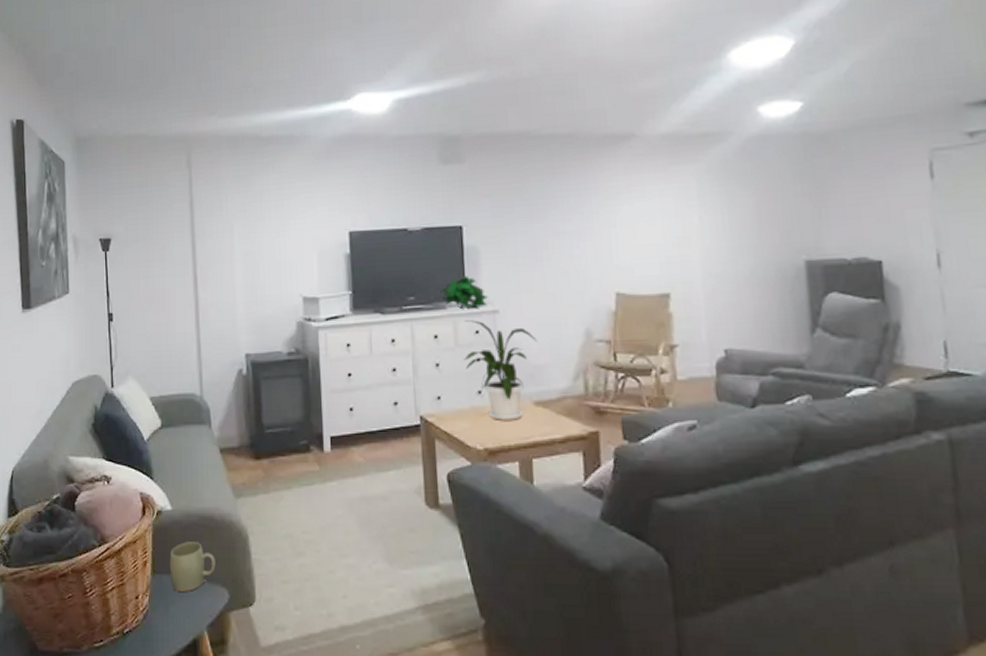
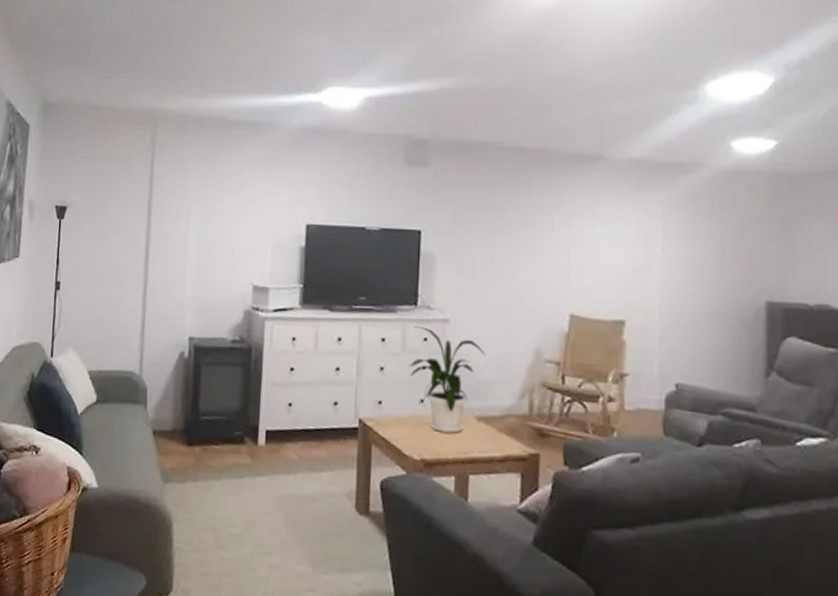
mug: present [169,542,216,591] -> none [88,522,136,574]
plant: present [440,274,489,309] -> none [392,279,441,315]

